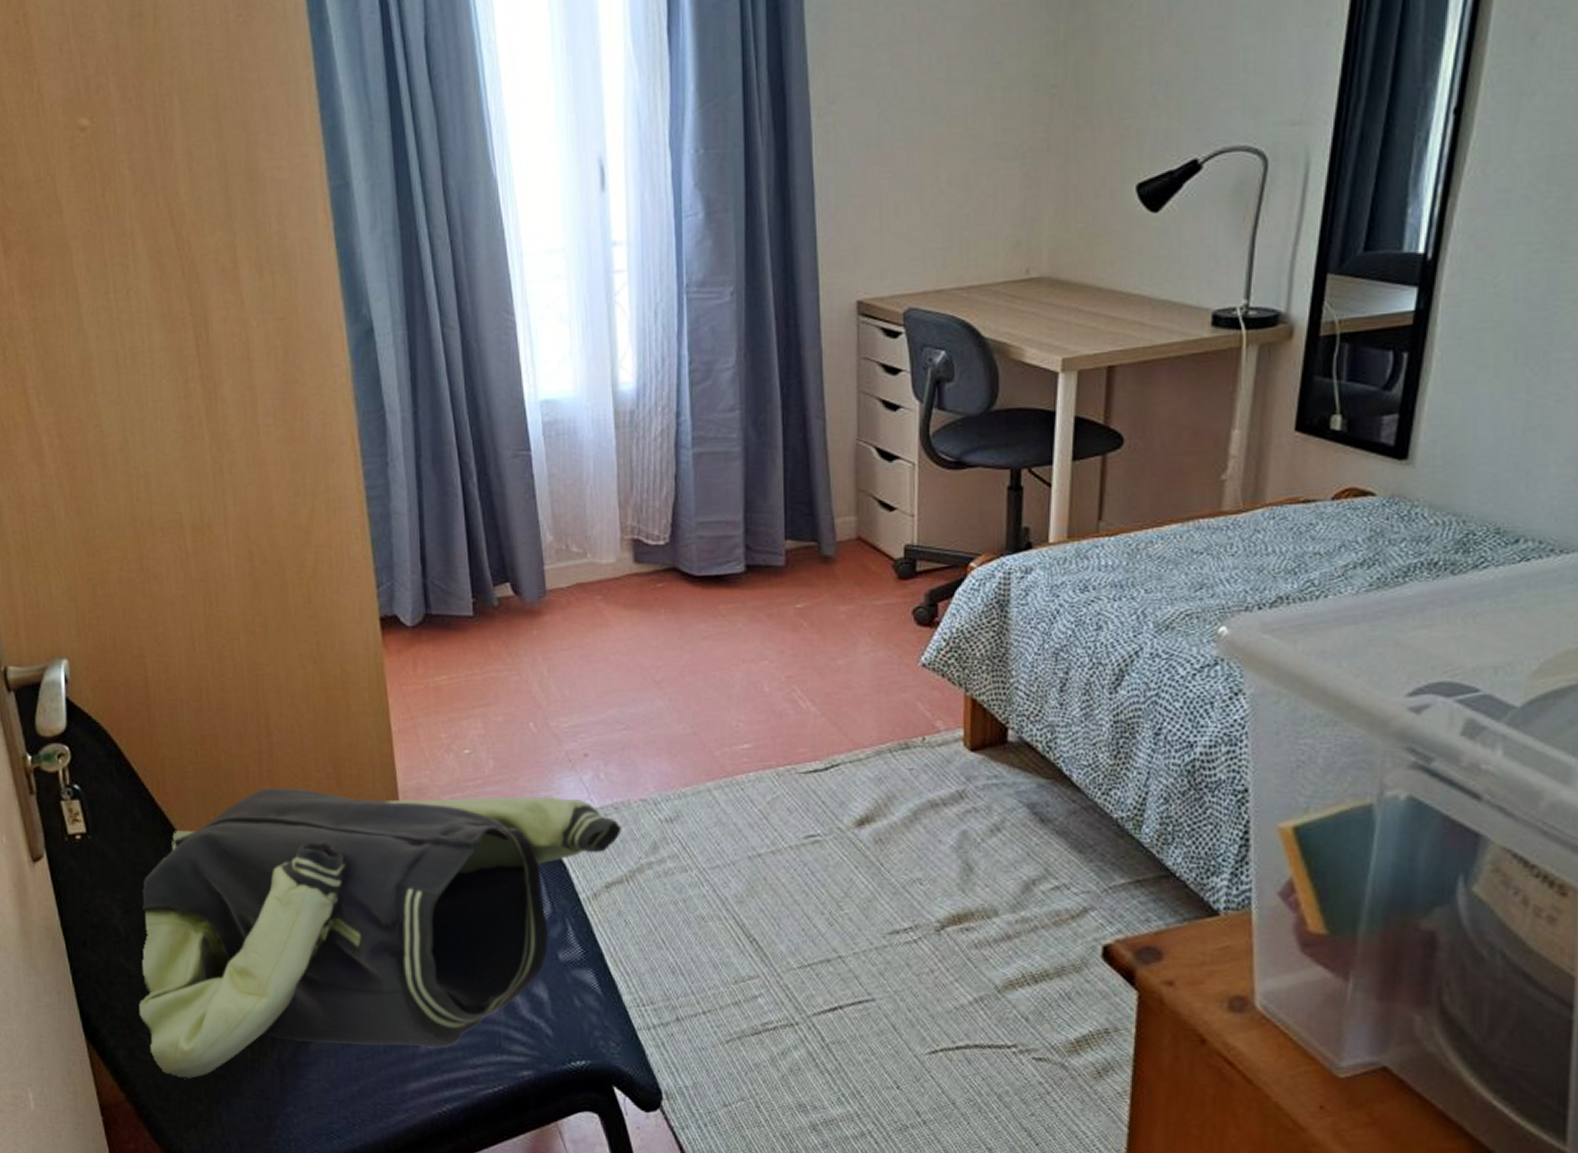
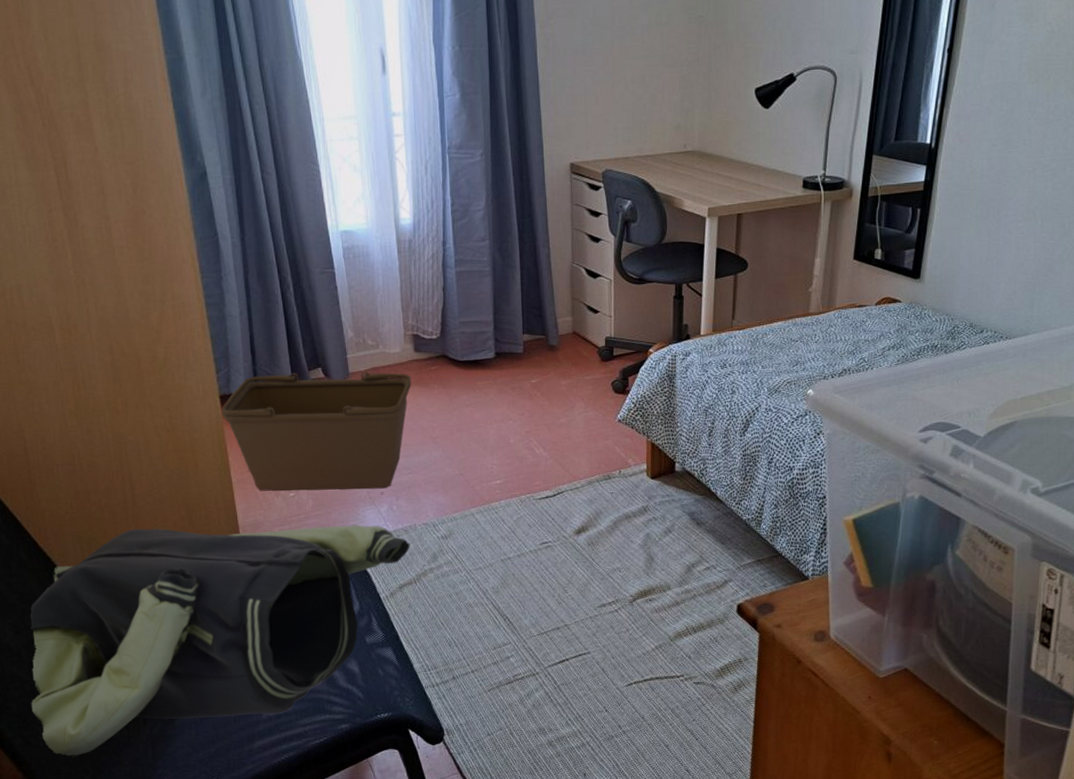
bicycle basket: none [381,588,630,749] -> present [221,371,412,491]

